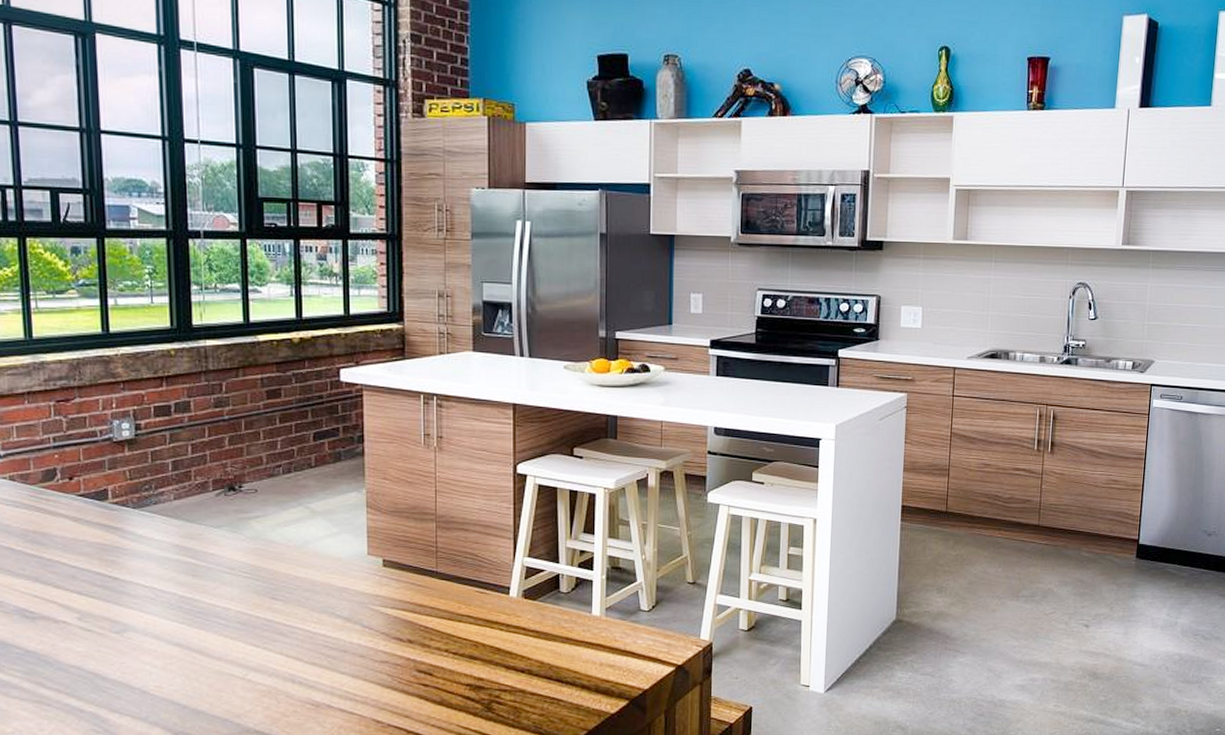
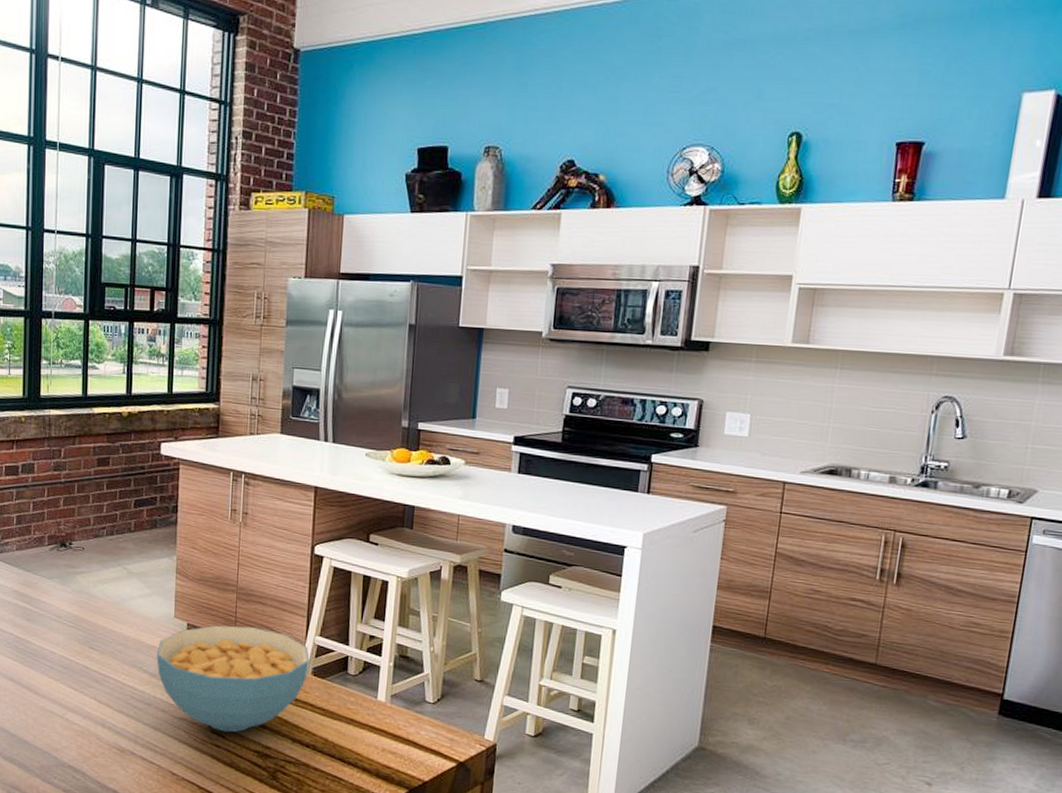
cereal bowl: none [350,556,519,669] -> present [156,625,310,733]

